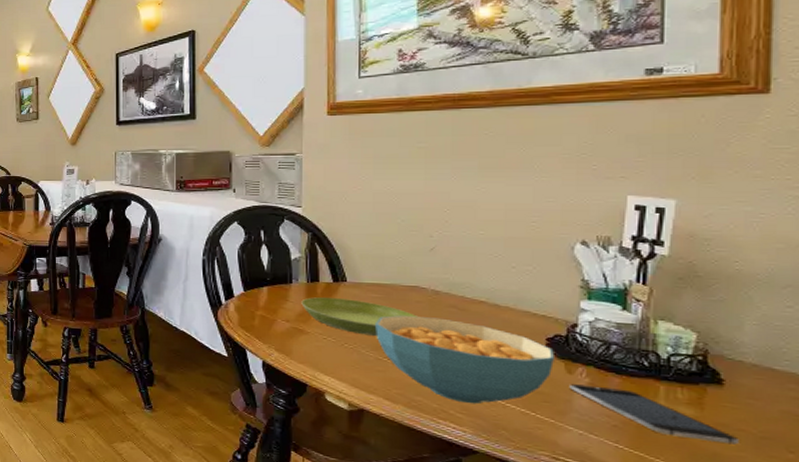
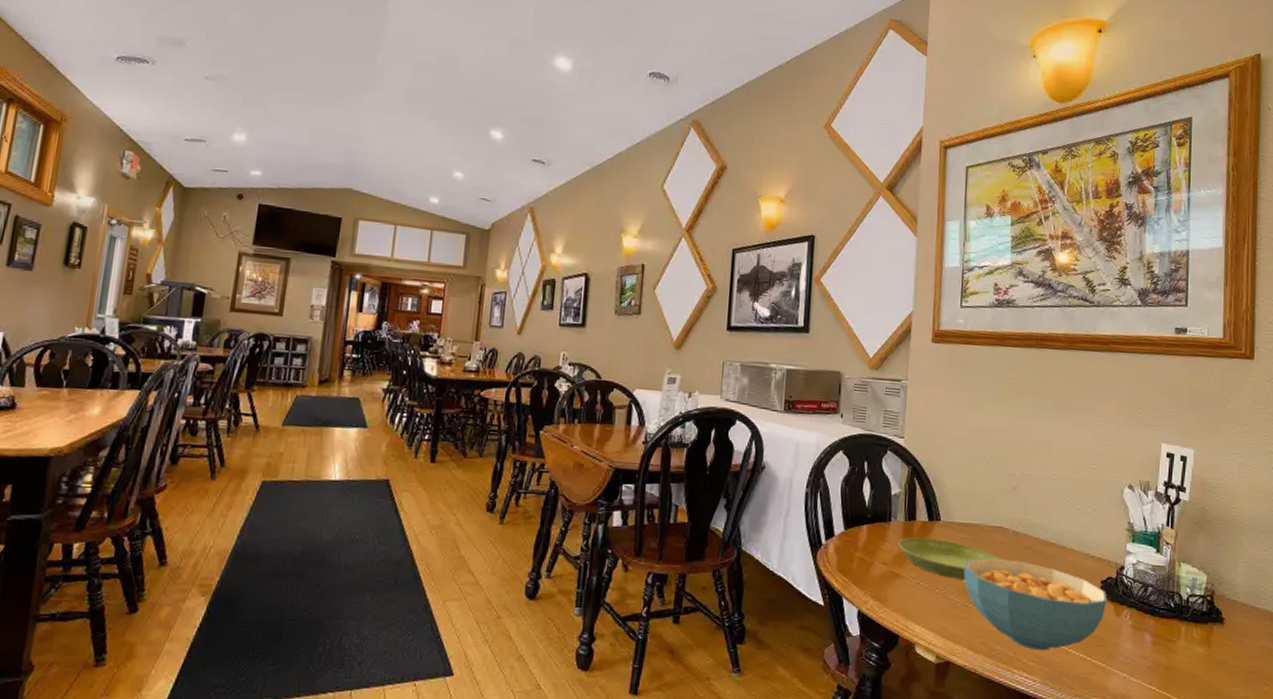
smartphone: present [569,384,739,445] -> none [1117,627,1234,680]

